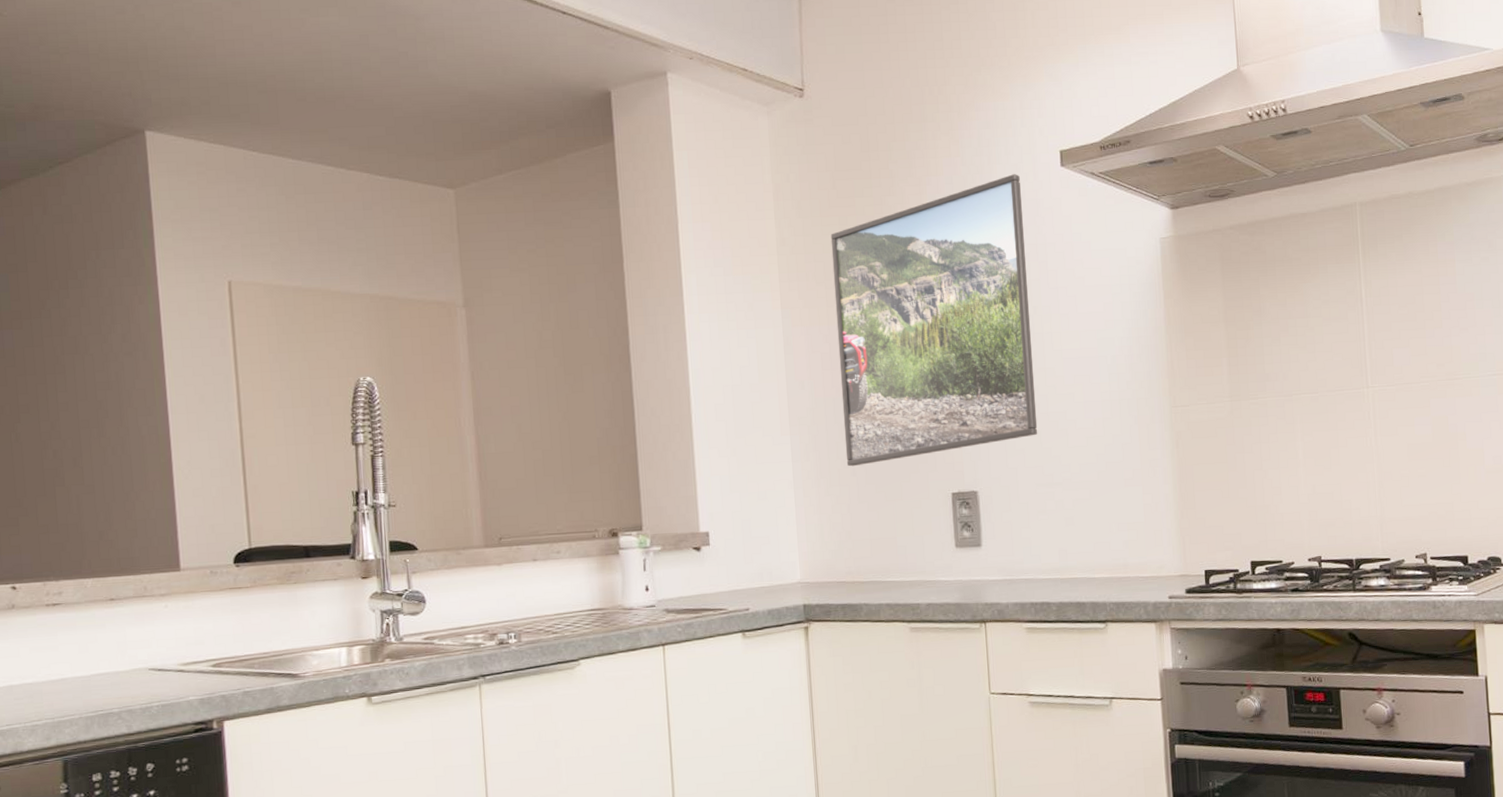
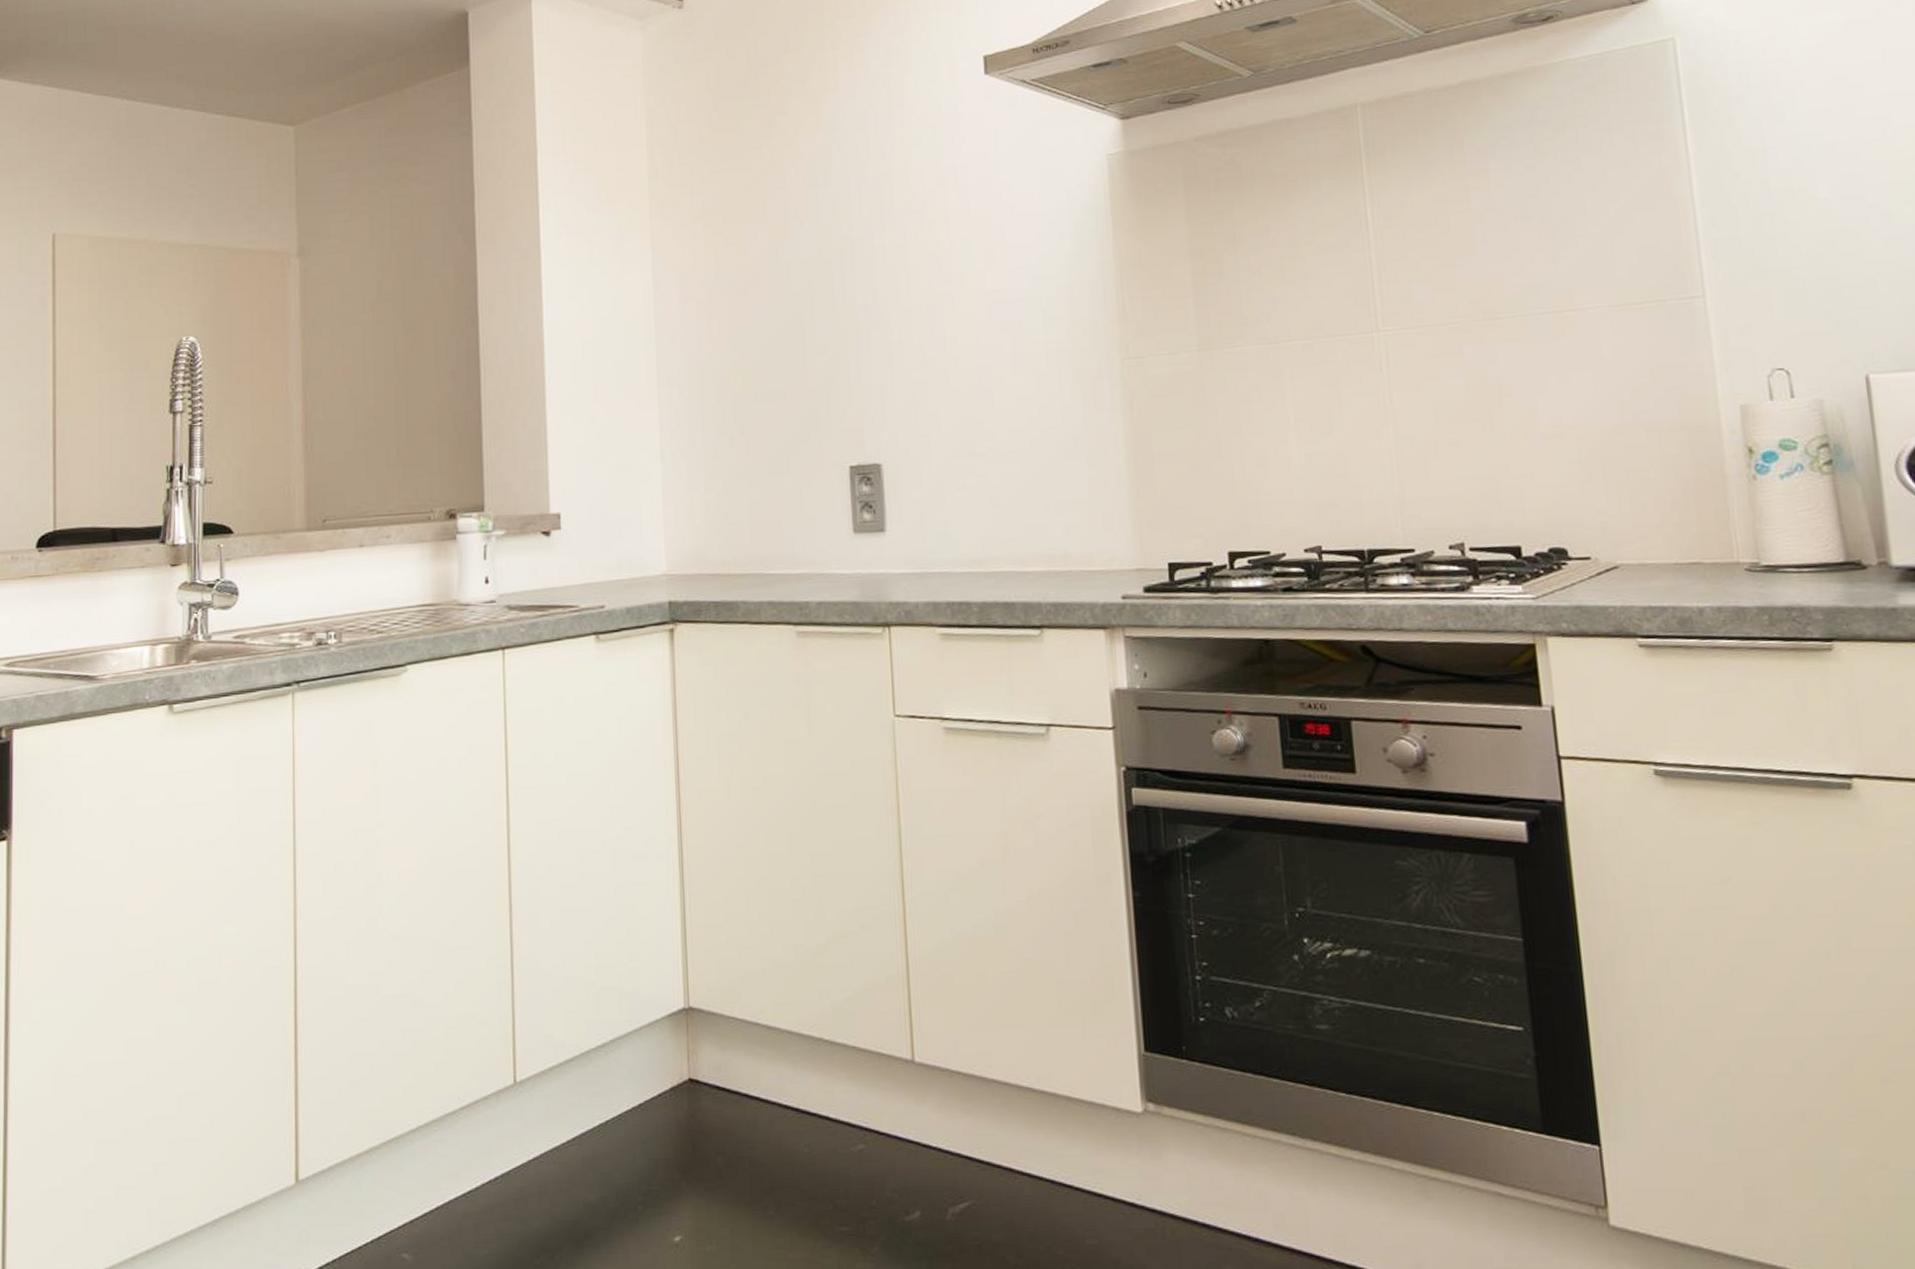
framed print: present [830,174,1038,467] -> none [710,85,956,435]

